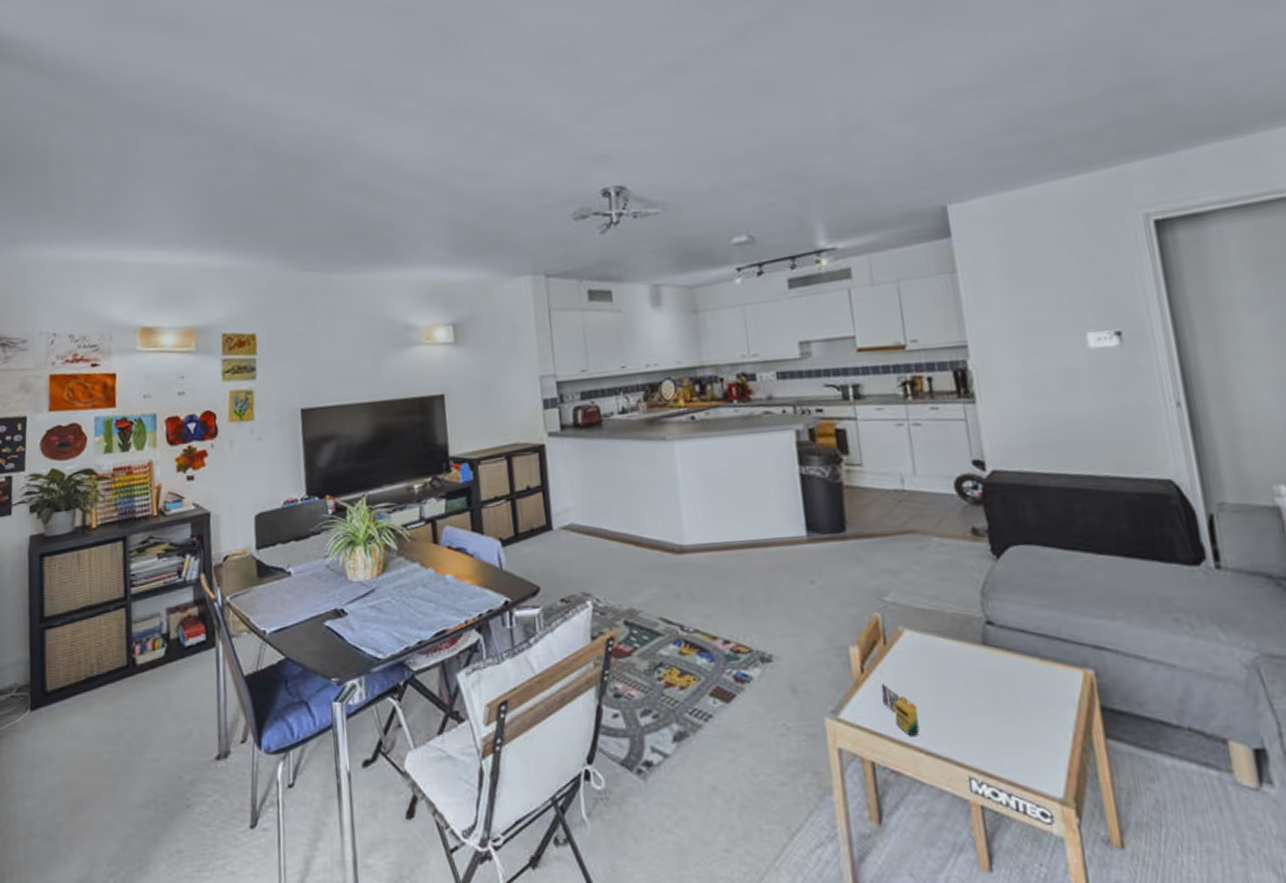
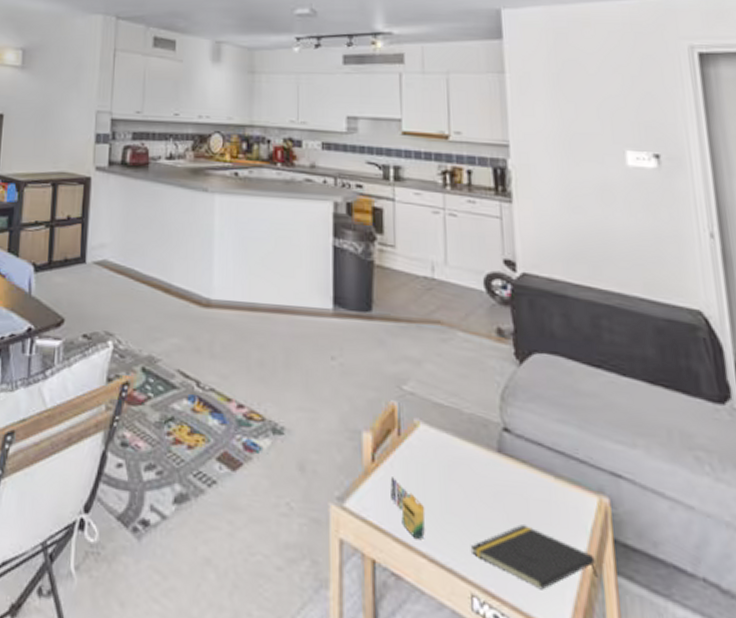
notepad: none [965,707,1087,763] -> present [471,525,596,590]

